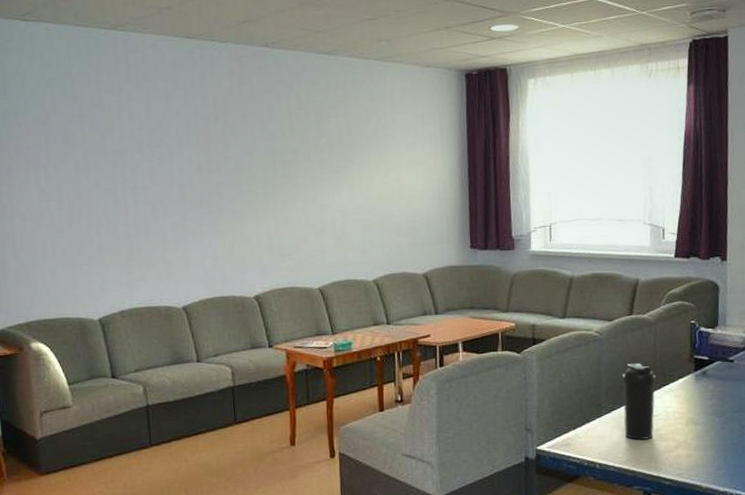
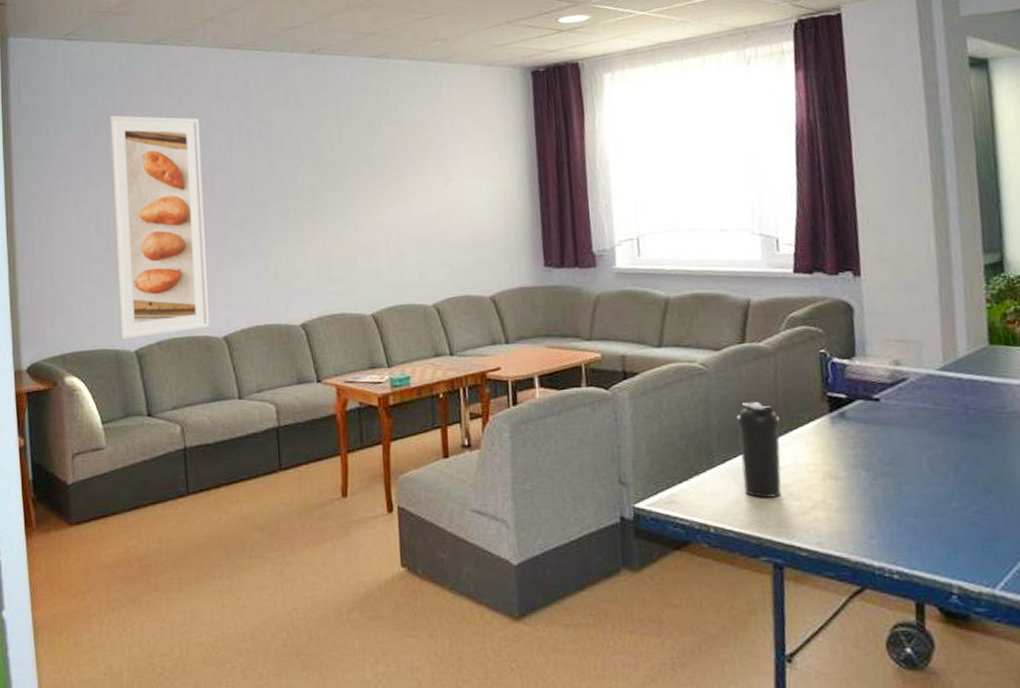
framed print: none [67,97,169,309] -> present [108,115,209,340]

